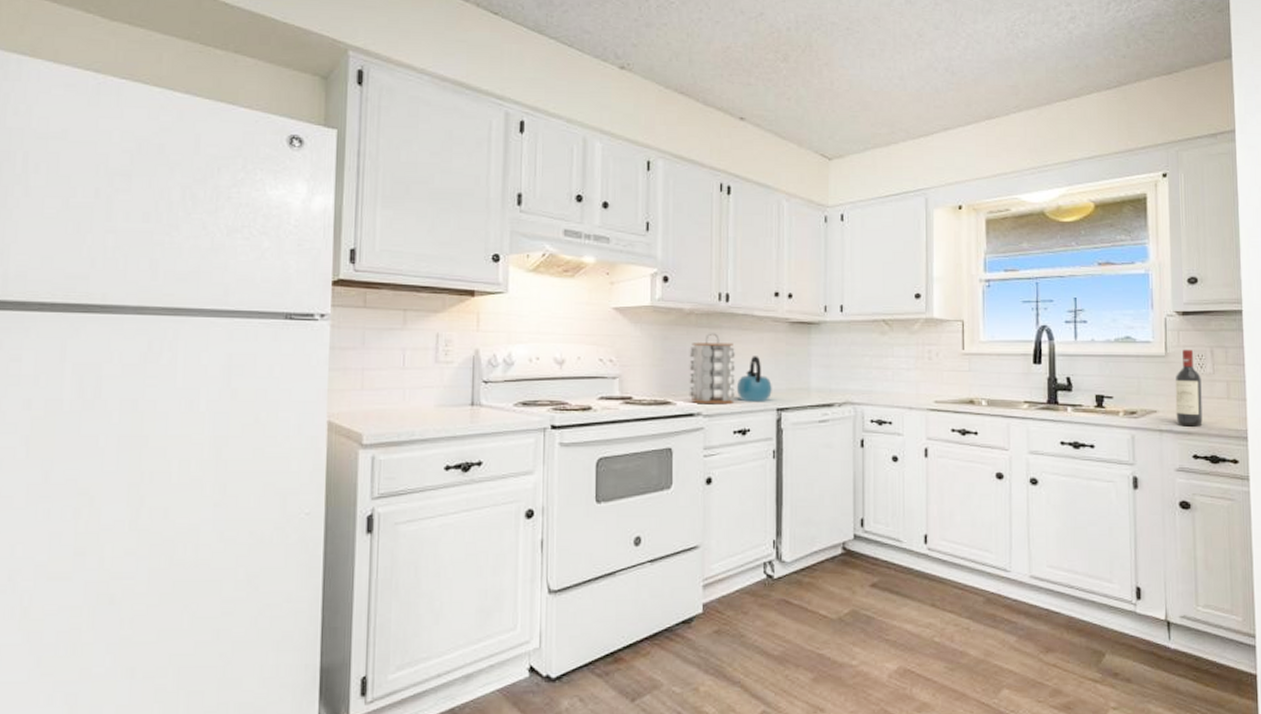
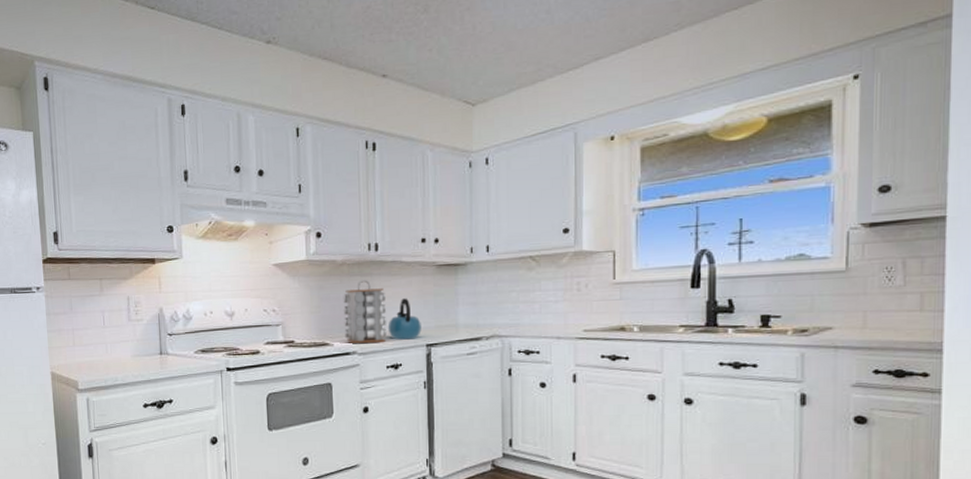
wine bottle: present [1175,349,1203,427] -> none [855,262,889,342]

